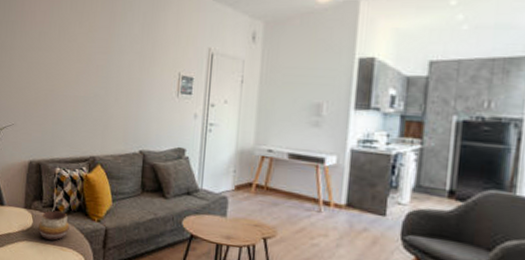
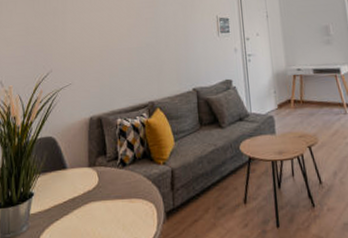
decorative bowl: present [38,210,70,241] -> none [105,162,136,195]

